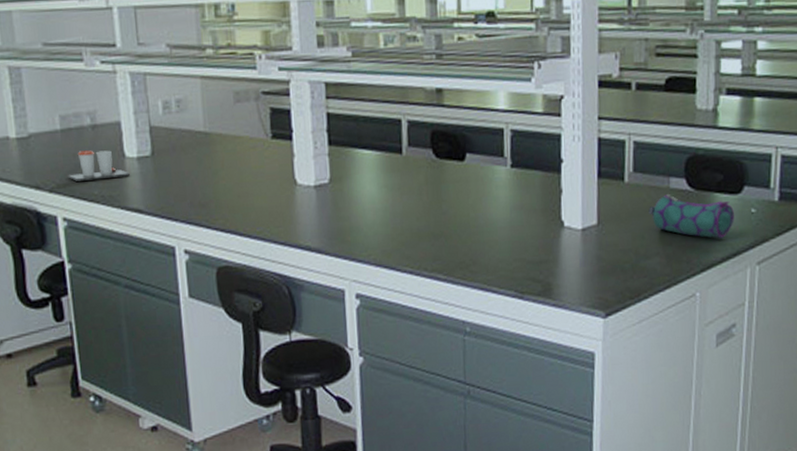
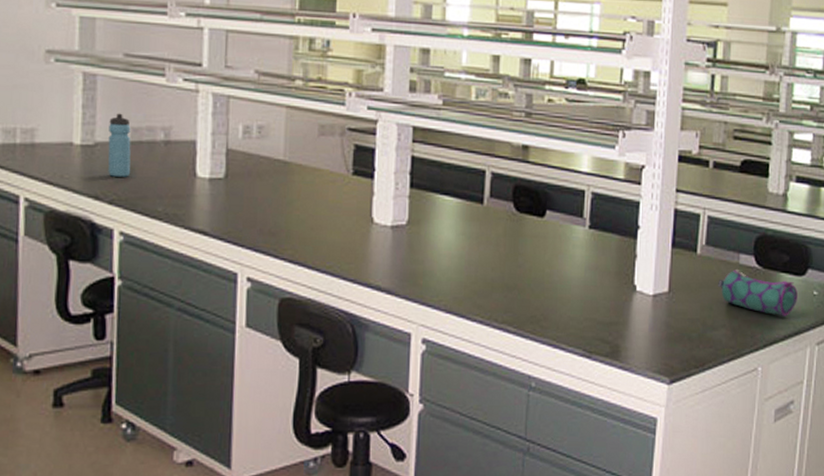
water bottle: none [38,102,64,166] -> present [108,113,131,177]
cup: present [68,150,130,181] -> none [132,165,199,197]

